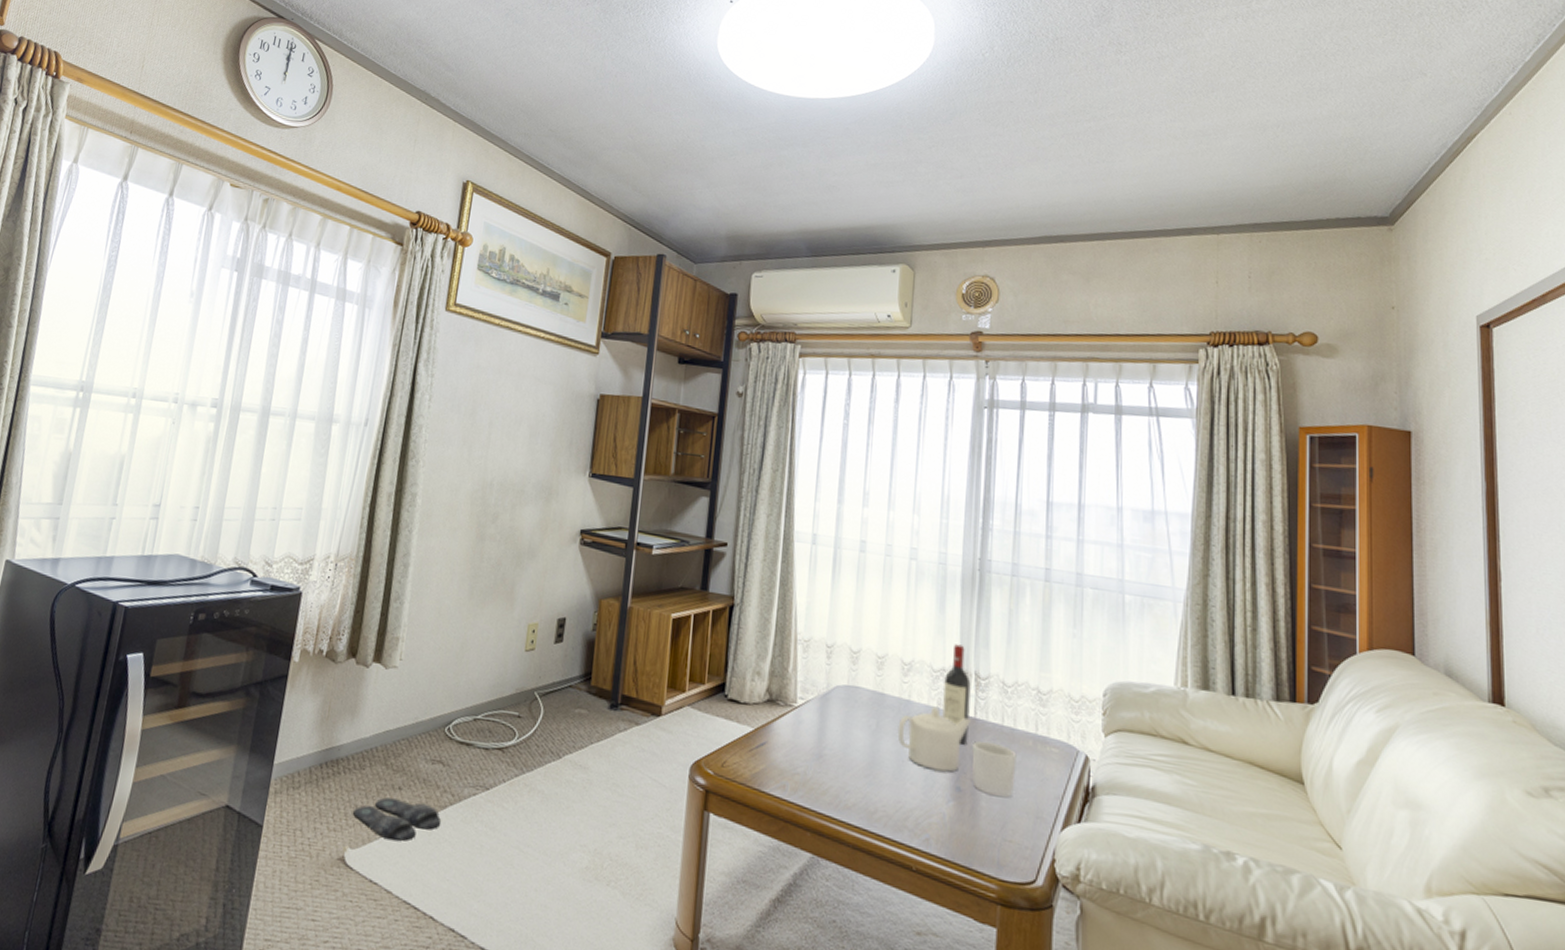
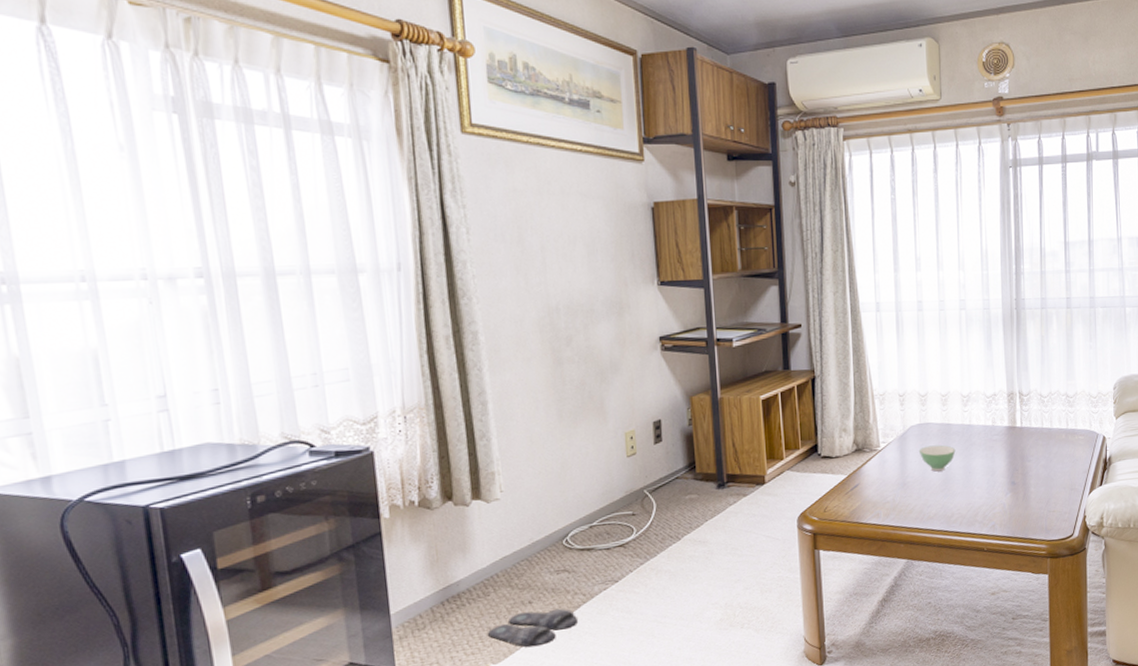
bowl: none [842,715,888,751] -> present [918,445,956,472]
teapot: present [897,706,971,772] -> none [963,425,1018,474]
wine bottle: present [942,644,971,745] -> none [996,372,1017,449]
mug: present [971,741,1017,798] -> none [1021,442,1055,482]

